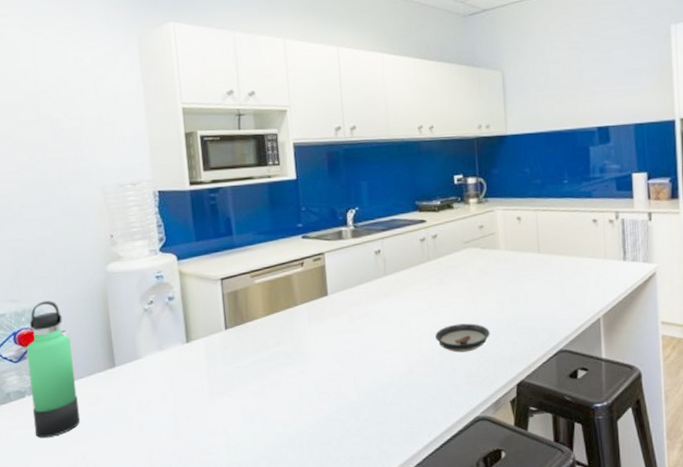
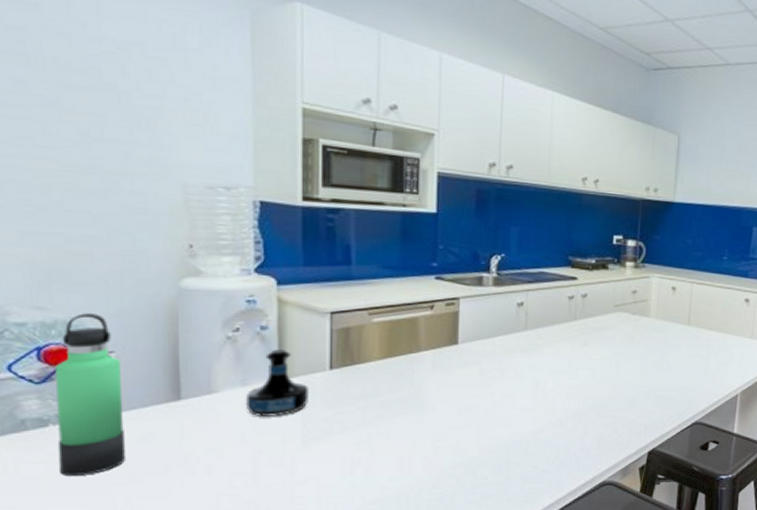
tequila bottle: none [162,316,212,376] -> present [245,349,310,417]
saucer: present [435,323,490,353] -> none [571,387,628,417]

